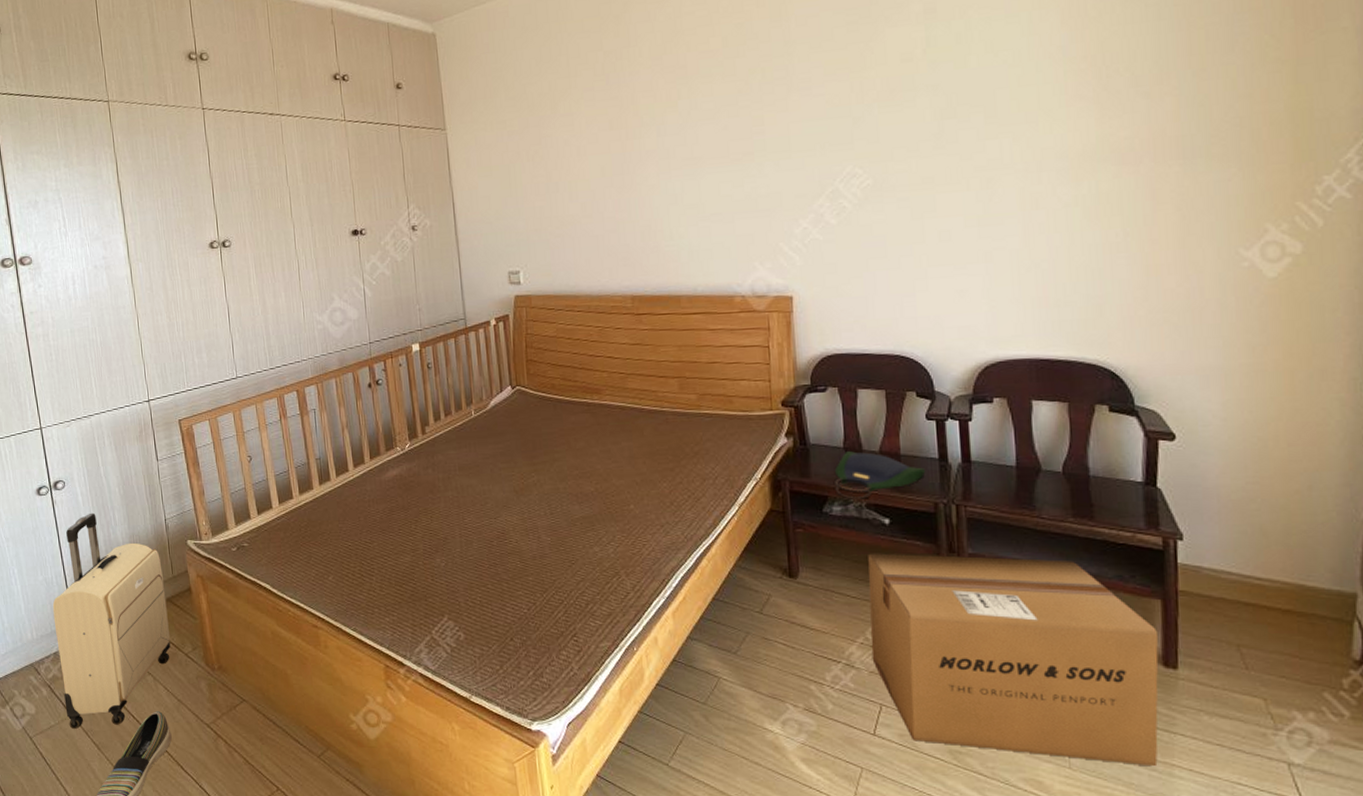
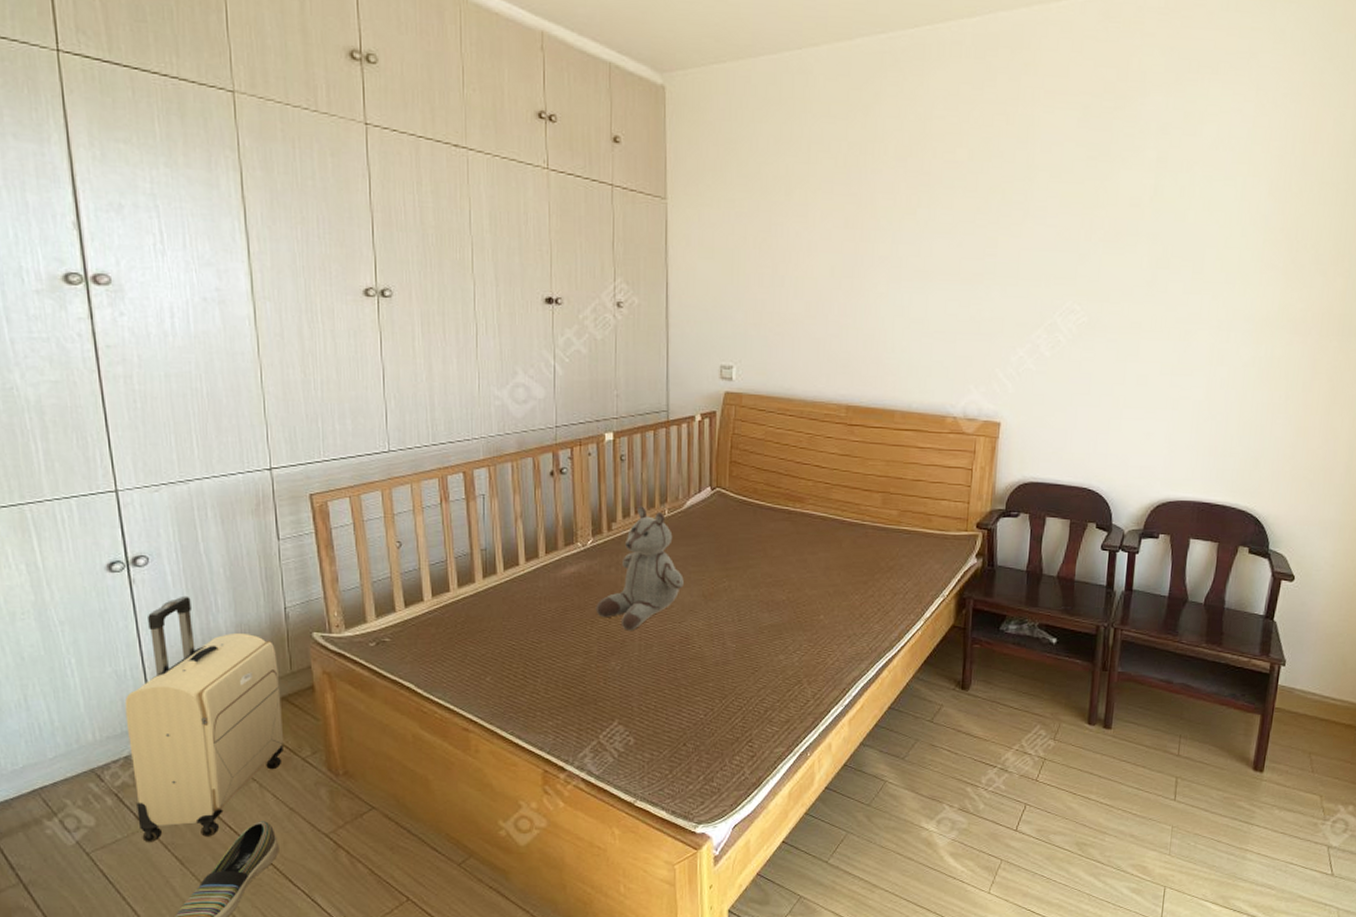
stuffed bear: none [418,409,495,528] -> present [596,506,684,631]
handbag: present [834,451,926,501] -> none [1013,575,1094,621]
box: present [868,553,1159,767] -> none [1024,669,1254,852]

